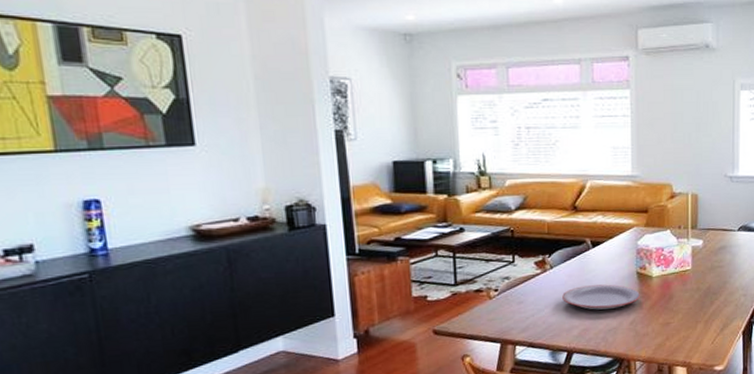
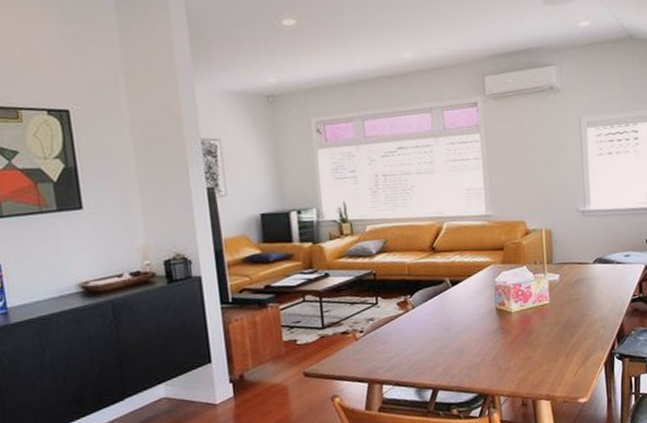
plate: present [562,284,640,310] -> none [425,321,501,347]

